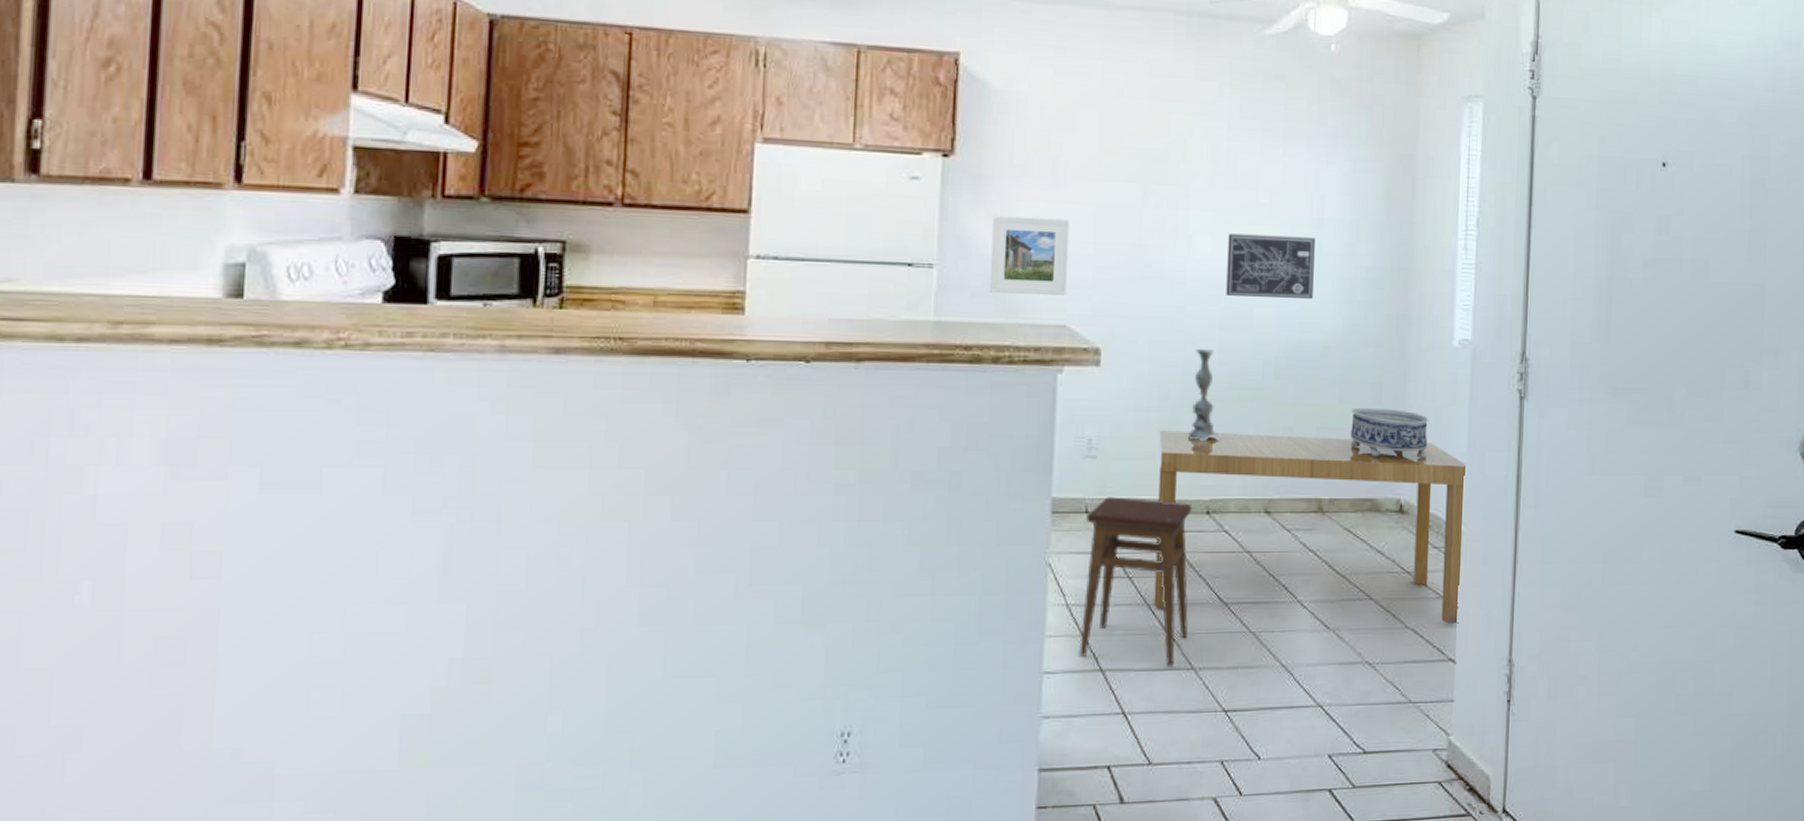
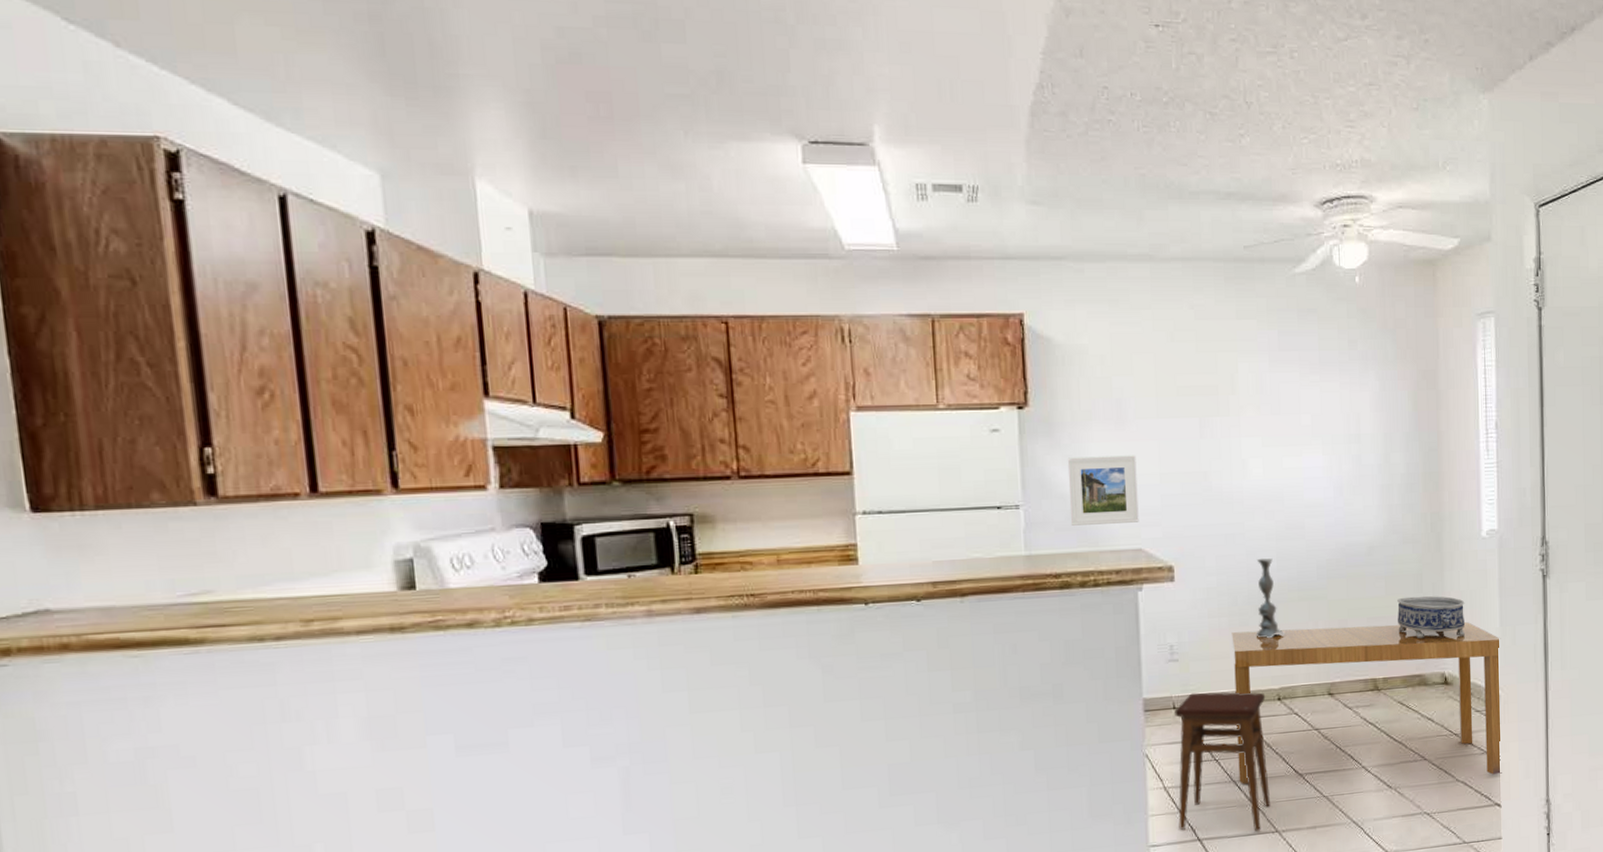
wall art: present [1226,233,1315,299] -> none [1277,452,1356,511]

